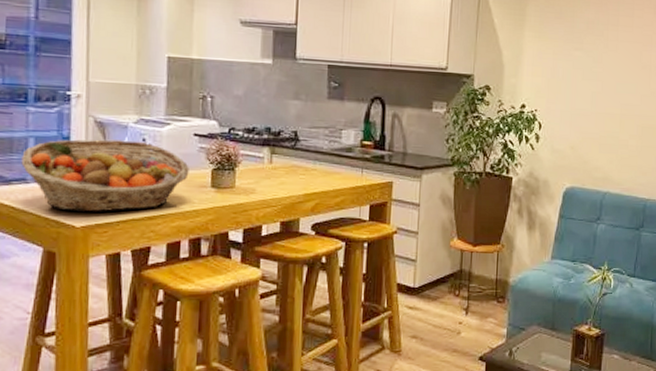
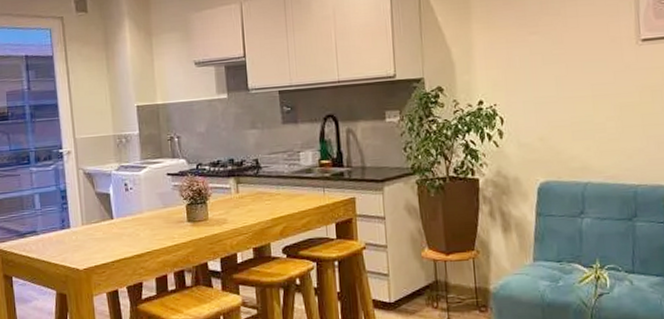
fruit basket: present [21,139,189,212] -> none [31,186,167,256]

